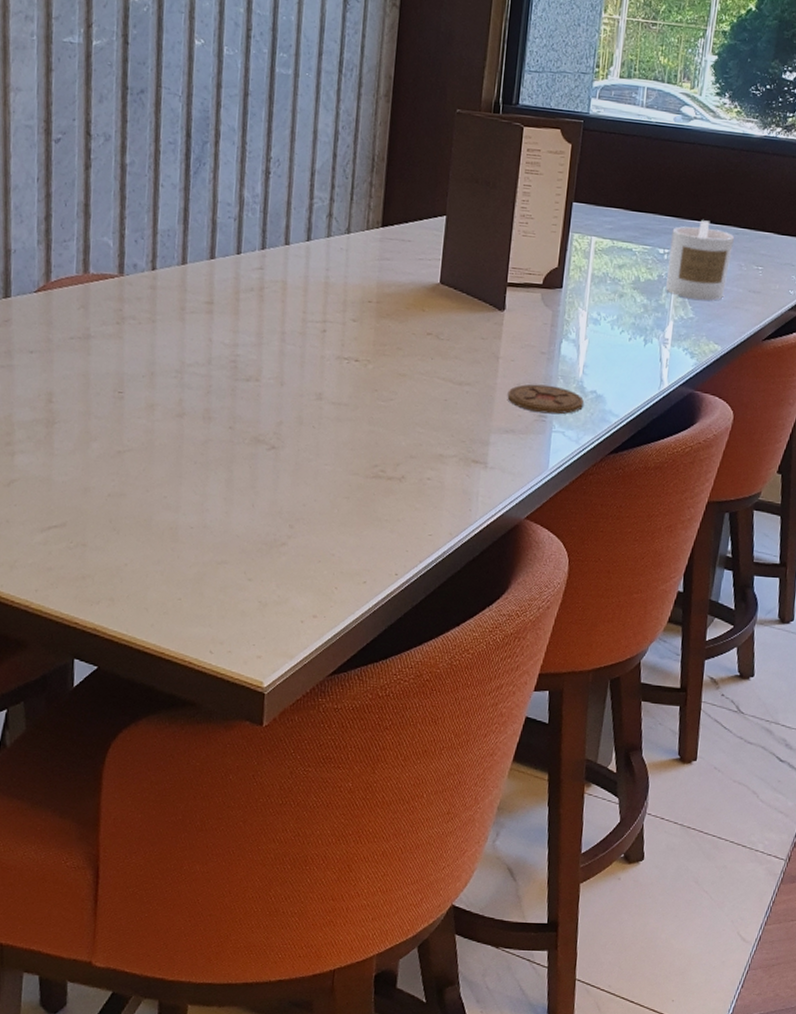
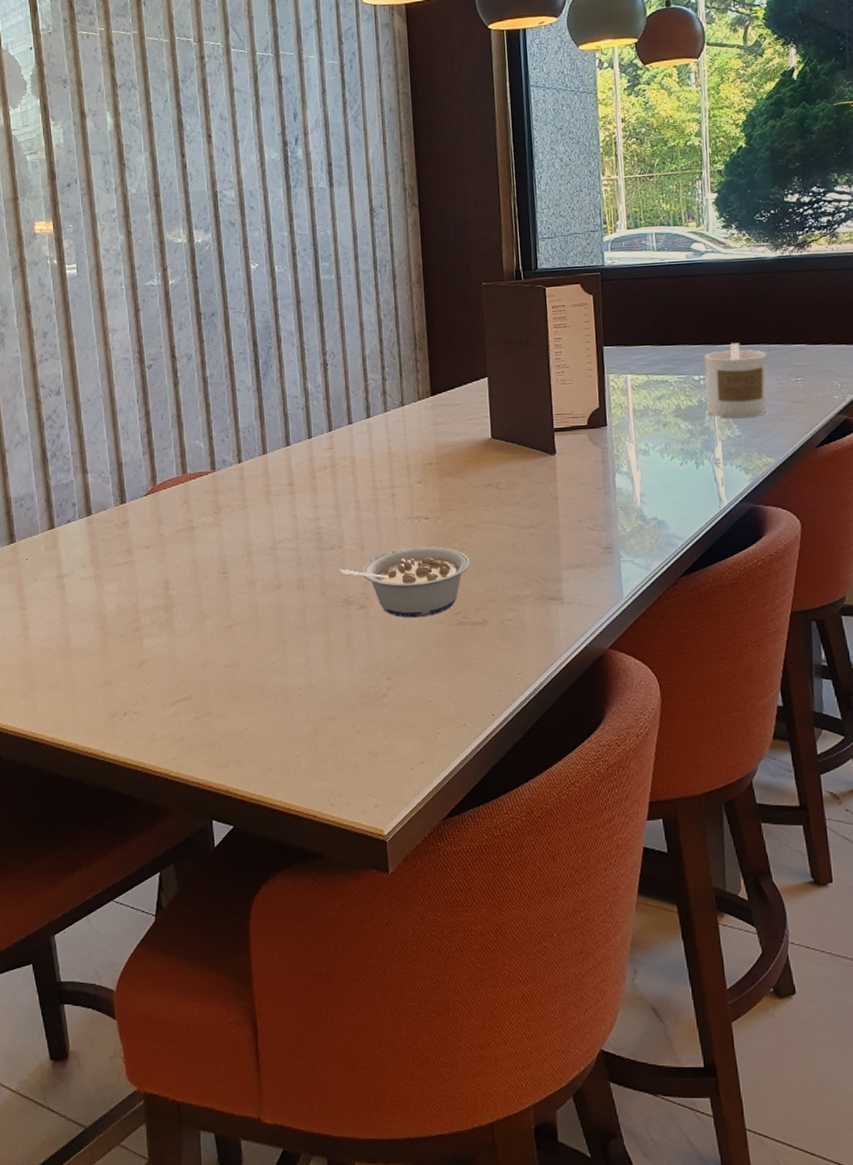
legume: none [253,390,396,466] -> present [340,547,470,618]
coaster: present [507,384,584,415] -> none [571,518,647,545]

